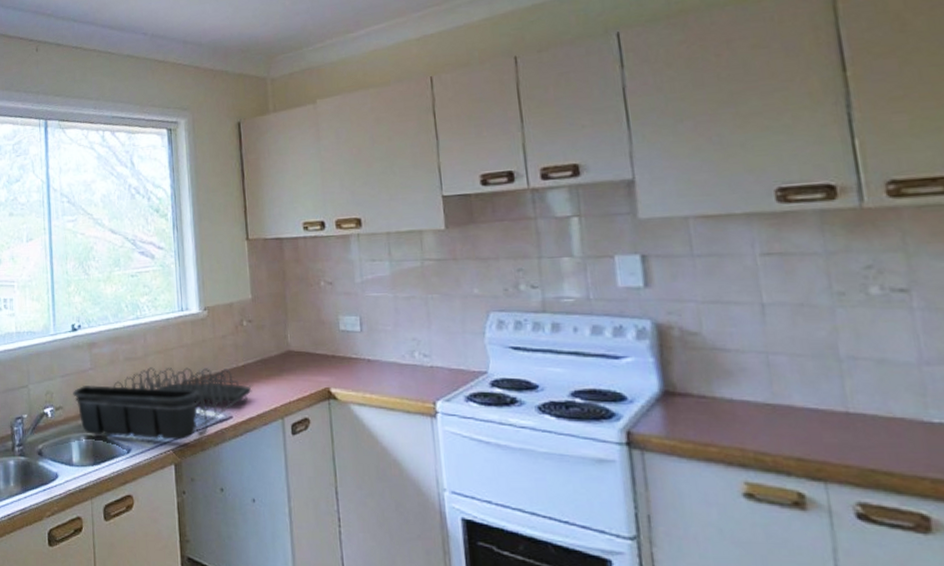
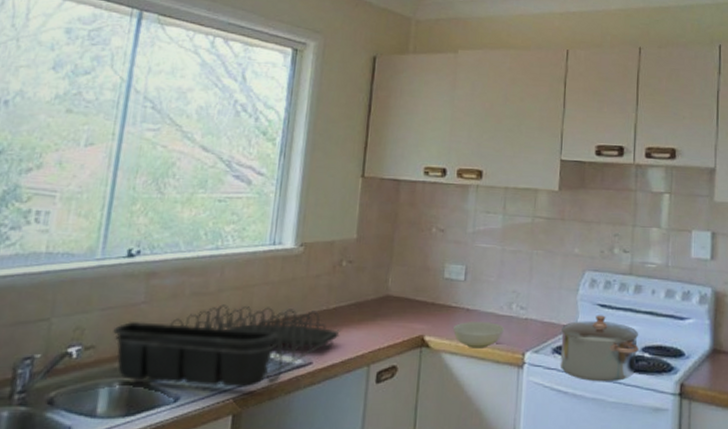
bowl: none [357,372,411,400] -> present [453,322,505,350]
cooking pot: none [472,358,569,431] -> present [560,315,640,382]

